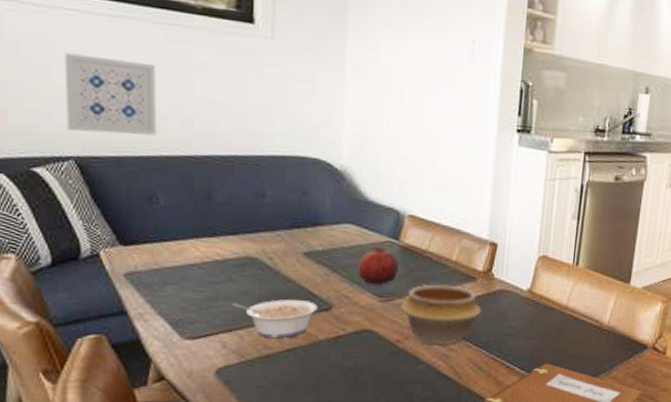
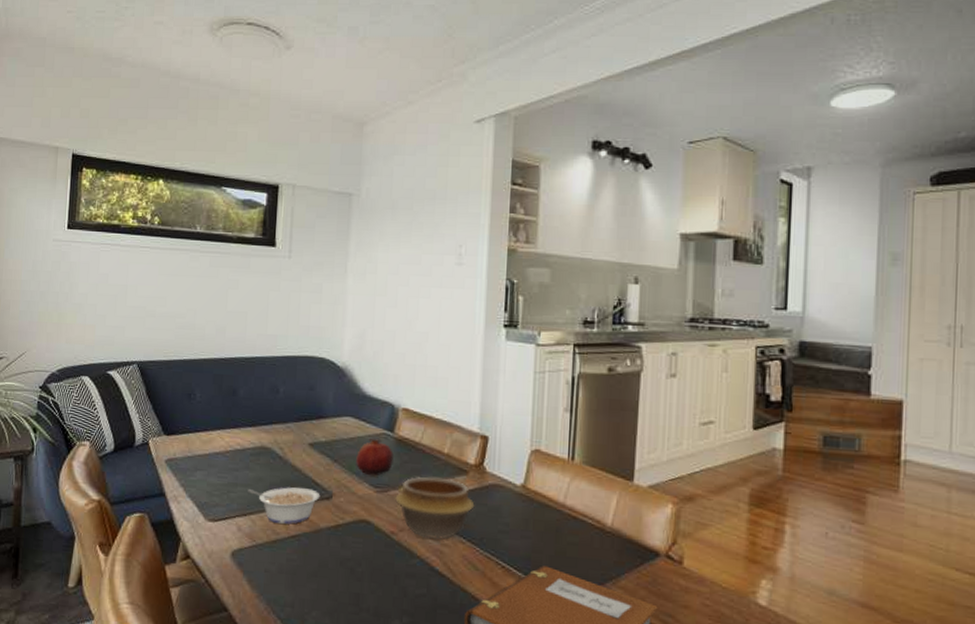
wall art: present [65,53,156,136] -> none [134,280,200,342]

